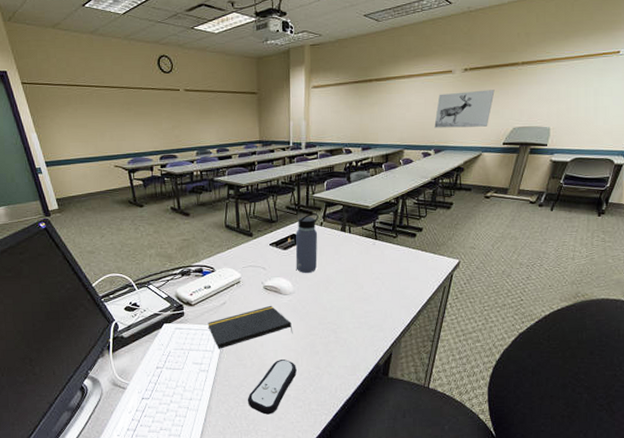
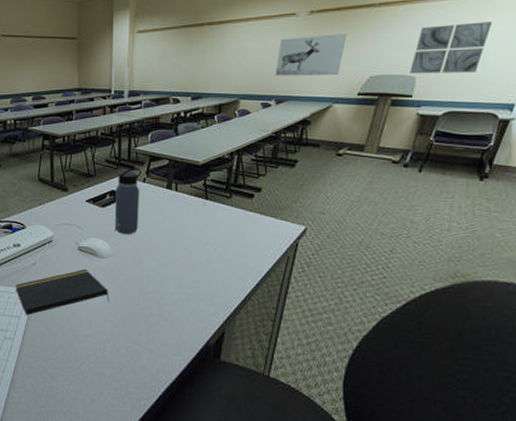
remote control: present [247,359,297,415] -> none [56,331,113,395]
wall art: none [546,80,612,126] -> present [410,22,493,74]

